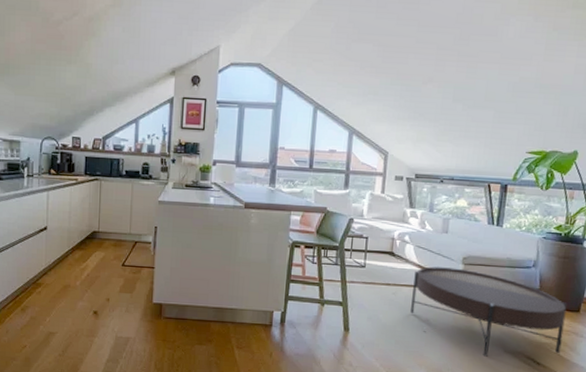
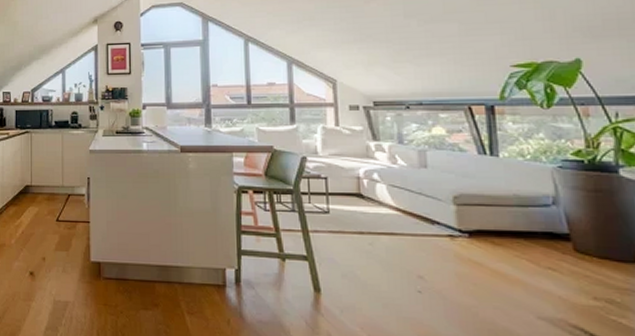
coffee table: present [410,266,567,357] -> none [393,209,622,325]

